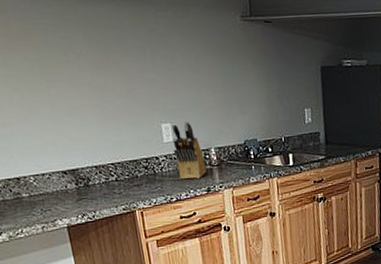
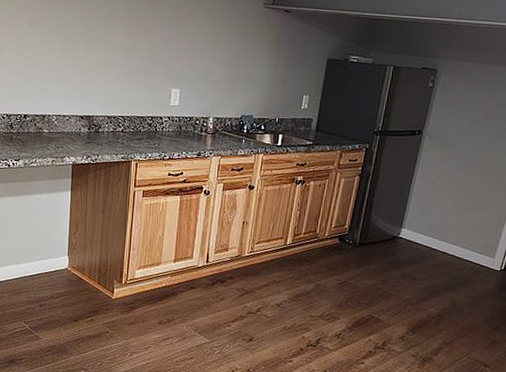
knife block: present [172,121,207,179] -> none [176,89,202,143]

